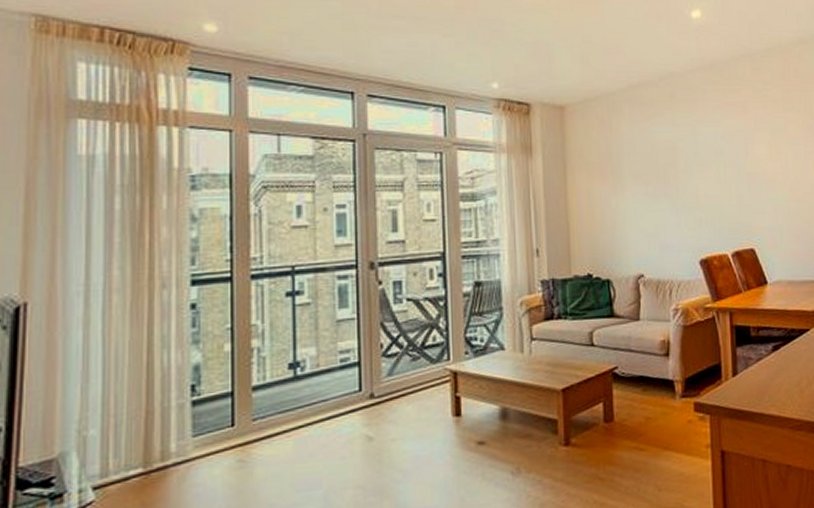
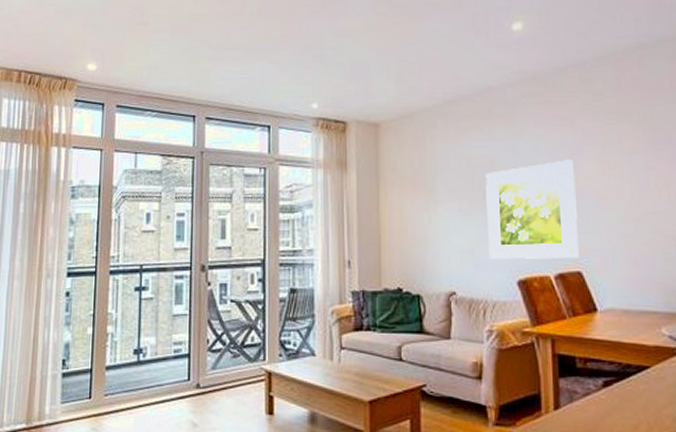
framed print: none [669,145,752,241] -> present [485,159,579,259]

